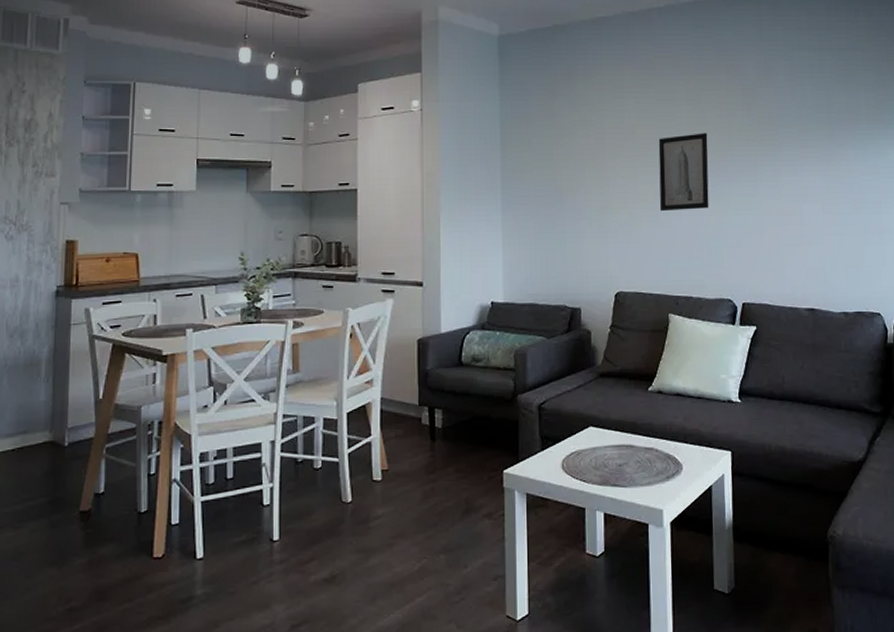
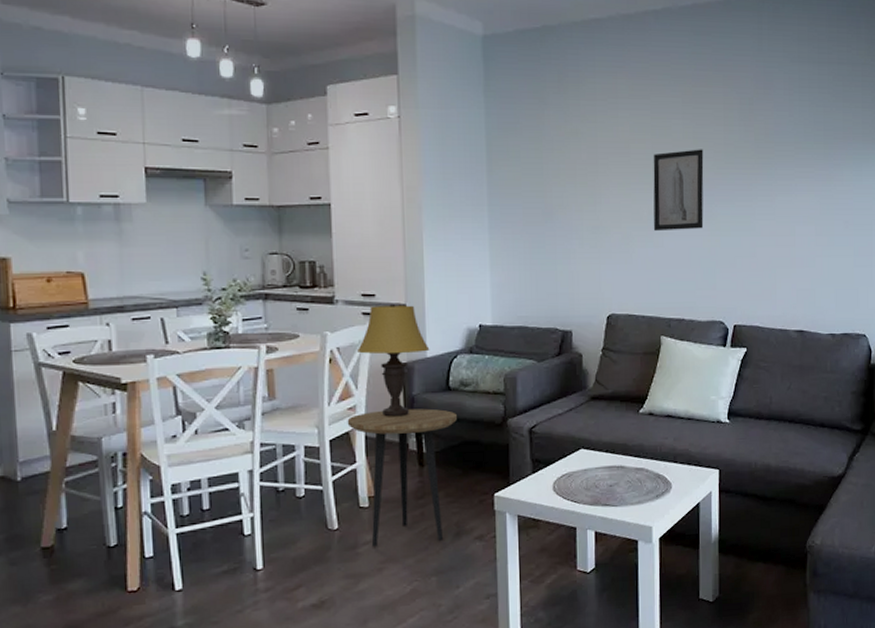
side table: none [364,383,468,521] -> present [347,408,457,547]
table lamp: none [376,282,444,391] -> present [358,304,430,417]

